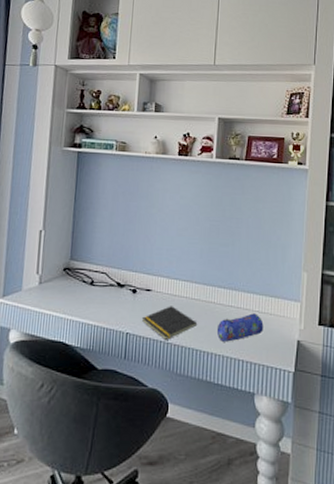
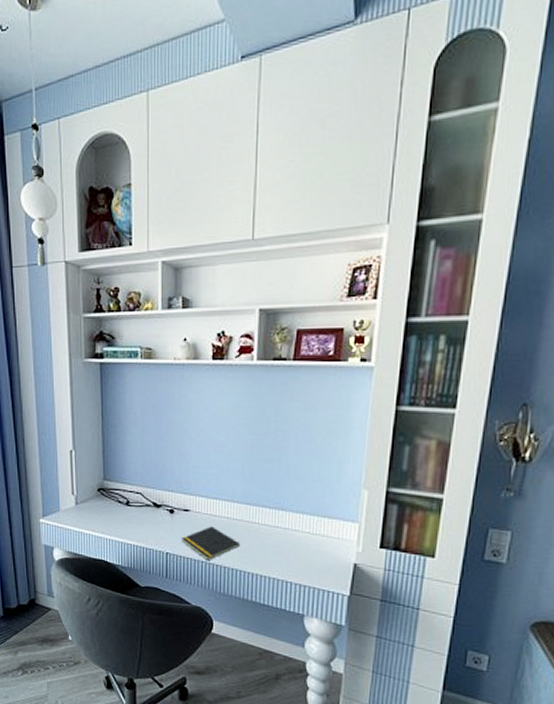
pencil case: present [216,313,264,342] -> none [261,534,315,564]

